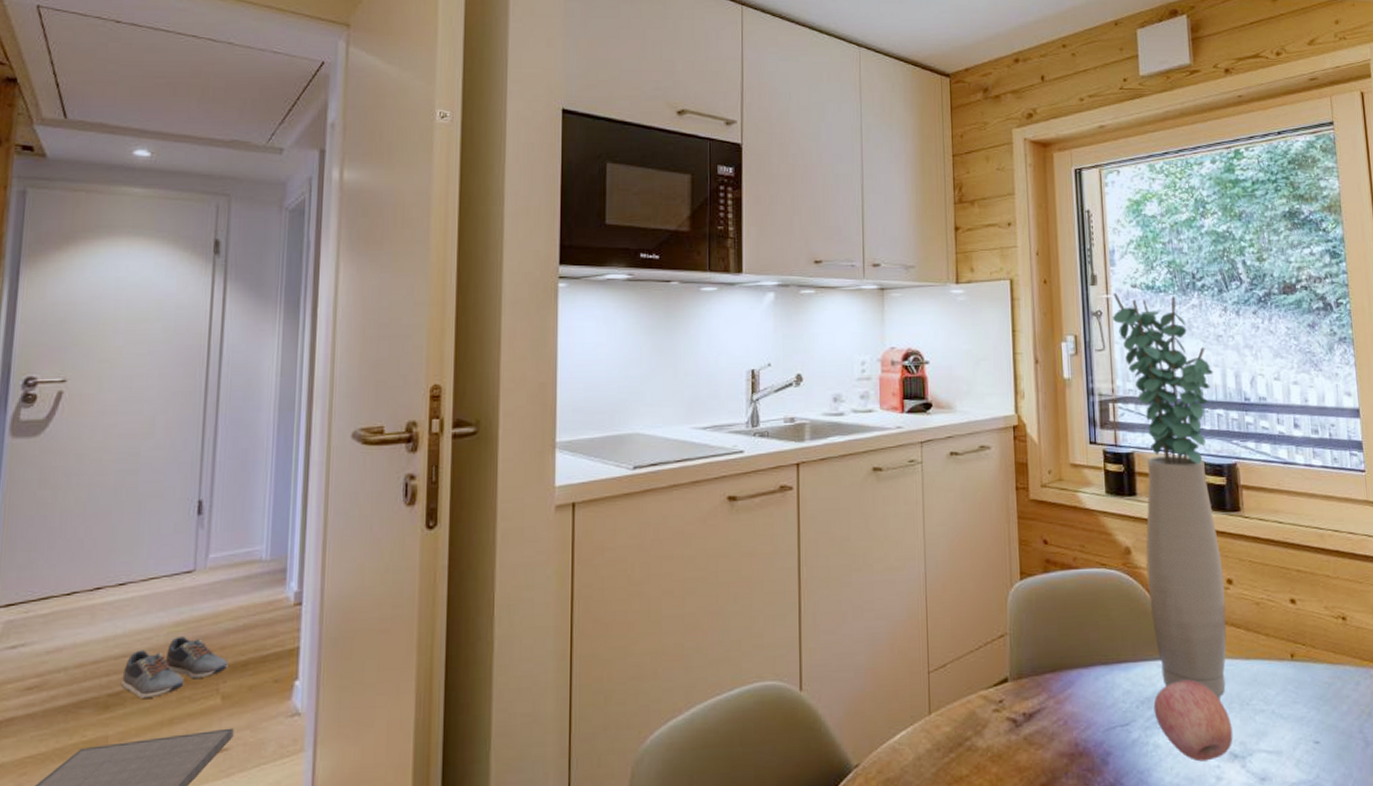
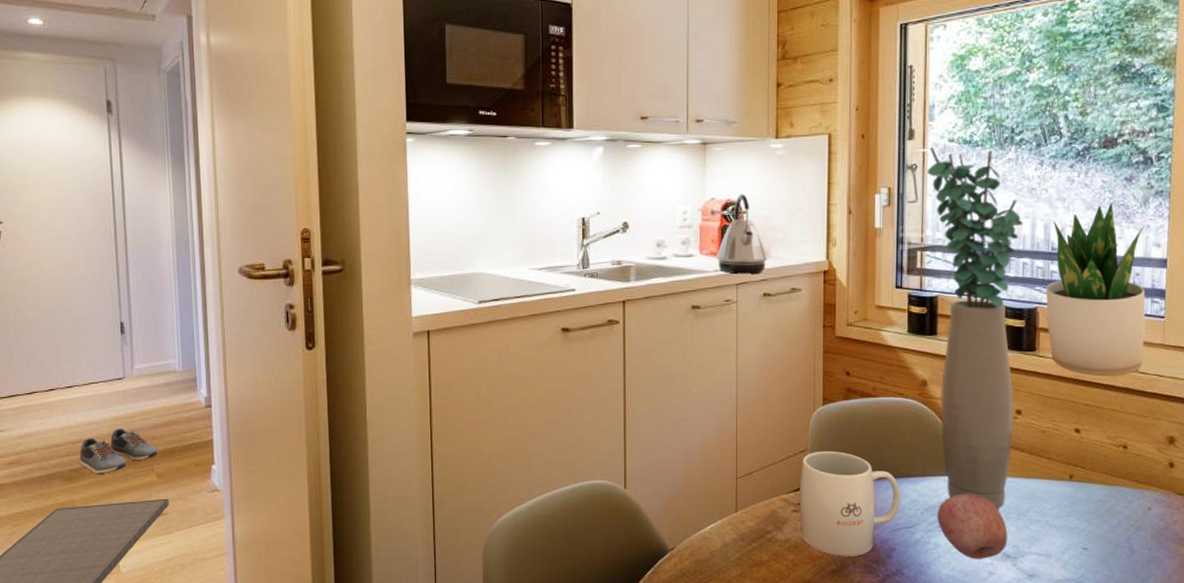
kettle: none [898,342,953,432] -> present [717,194,767,275]
mug: none [999,634,1113,766] -> present [799,450,900,557]
planter: none [1243,350,1350,538] -> present [1046,203,1146,377]

